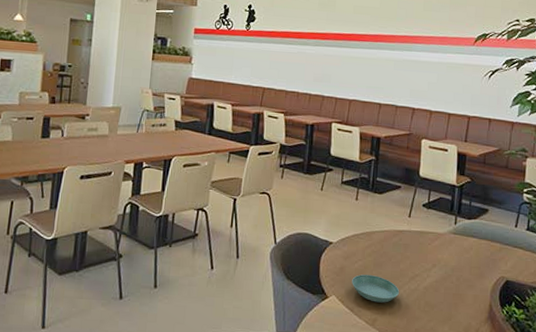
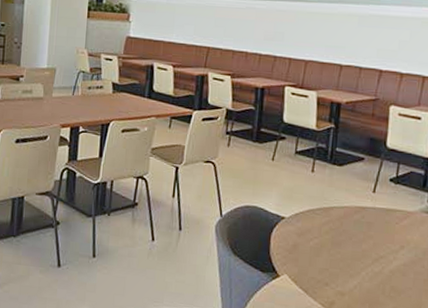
saucer: present [352,274,400,303] -> none [306,253,362,286]

